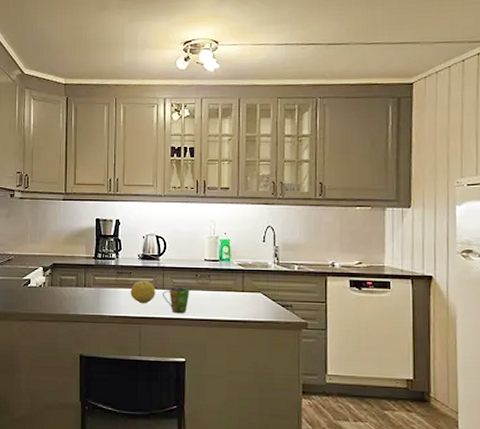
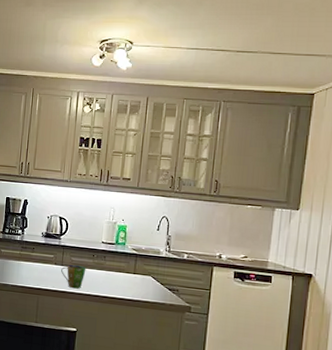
fruit: present [130,280,156,304] -> none [32,255,55,277]

